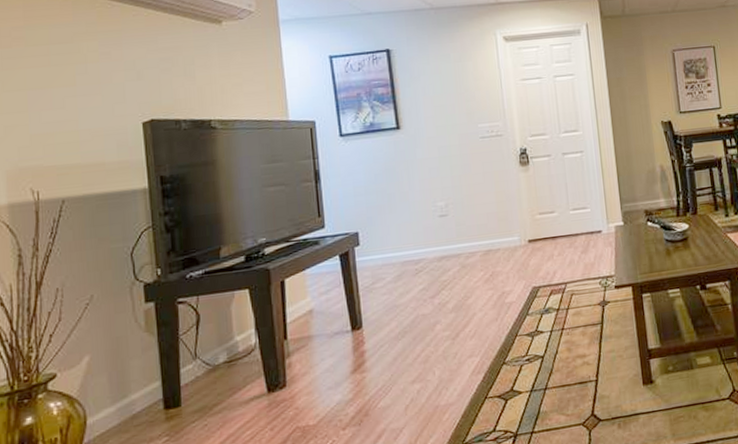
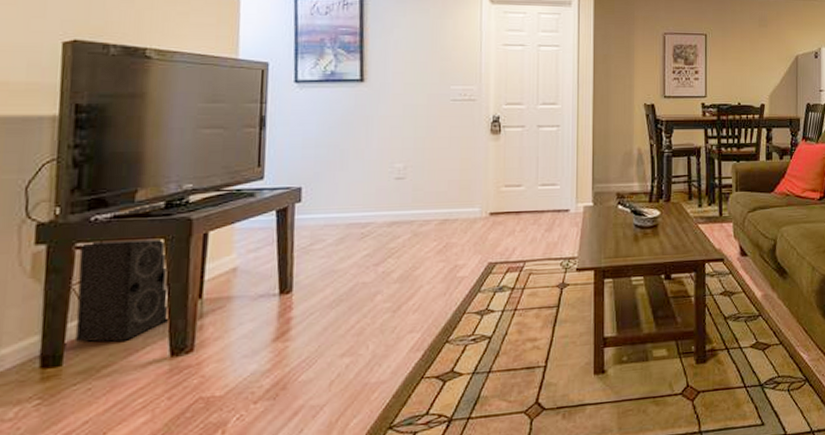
speaker: none [181,257,264,385] -> present [74,203,172,343]

